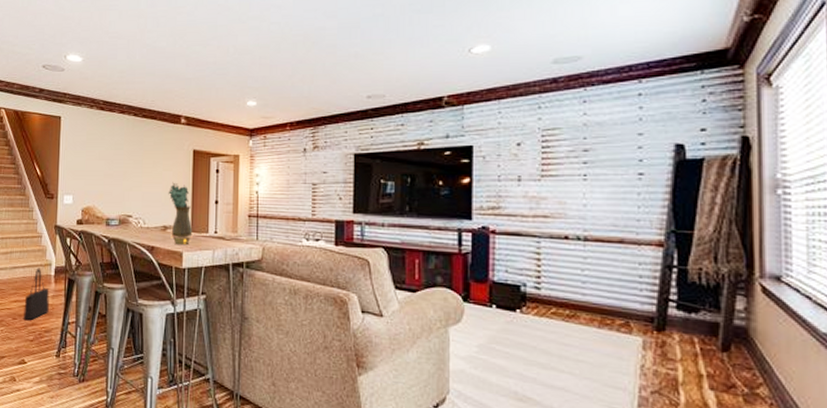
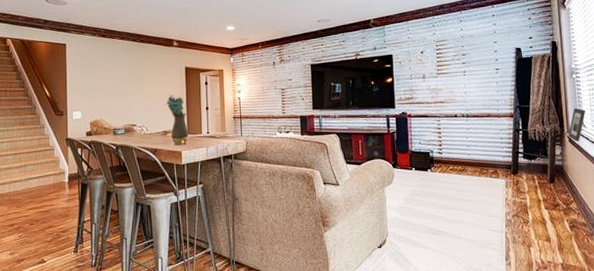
tote bag: present [22,268,50,321] -> none [40,177,65,225]
picture frame: none [760,240,798,294] -> present [568,108,586,142]

